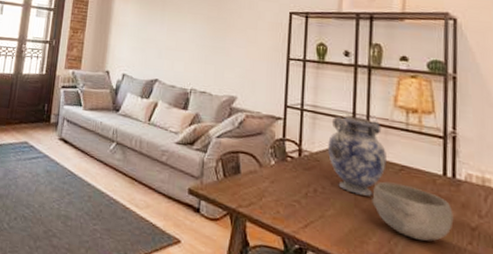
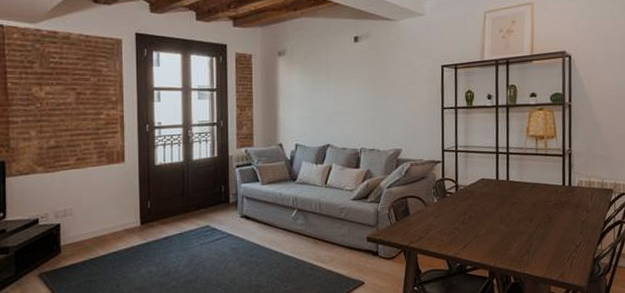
vase: present [328,115,386,197] -> none [478,149,523,213]
bowl: present [372,181,454,242] -> none [513,198,570,239]

